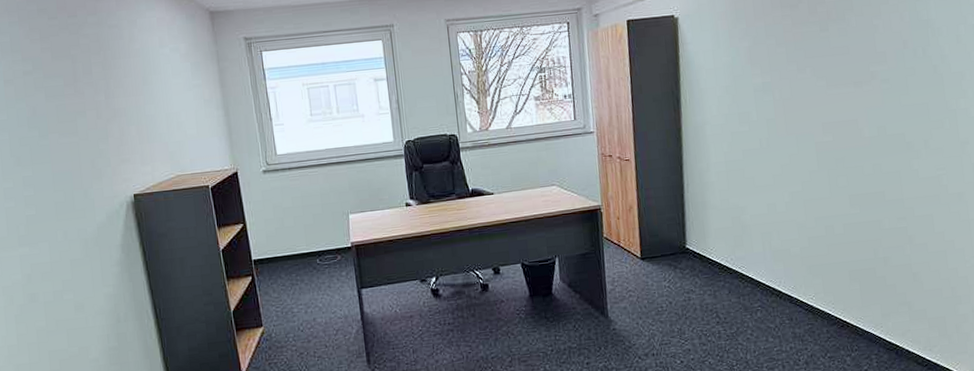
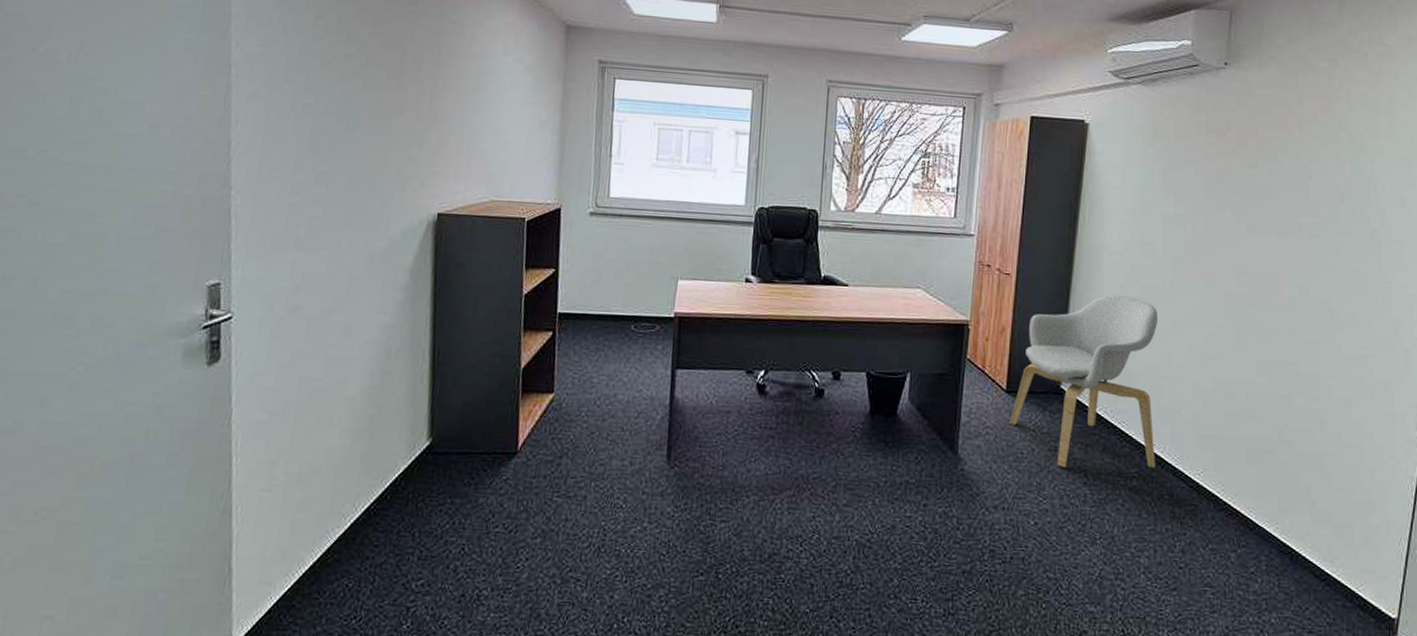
armchair: none [647,161,774,313] -> present [1009,295,1158,468]

